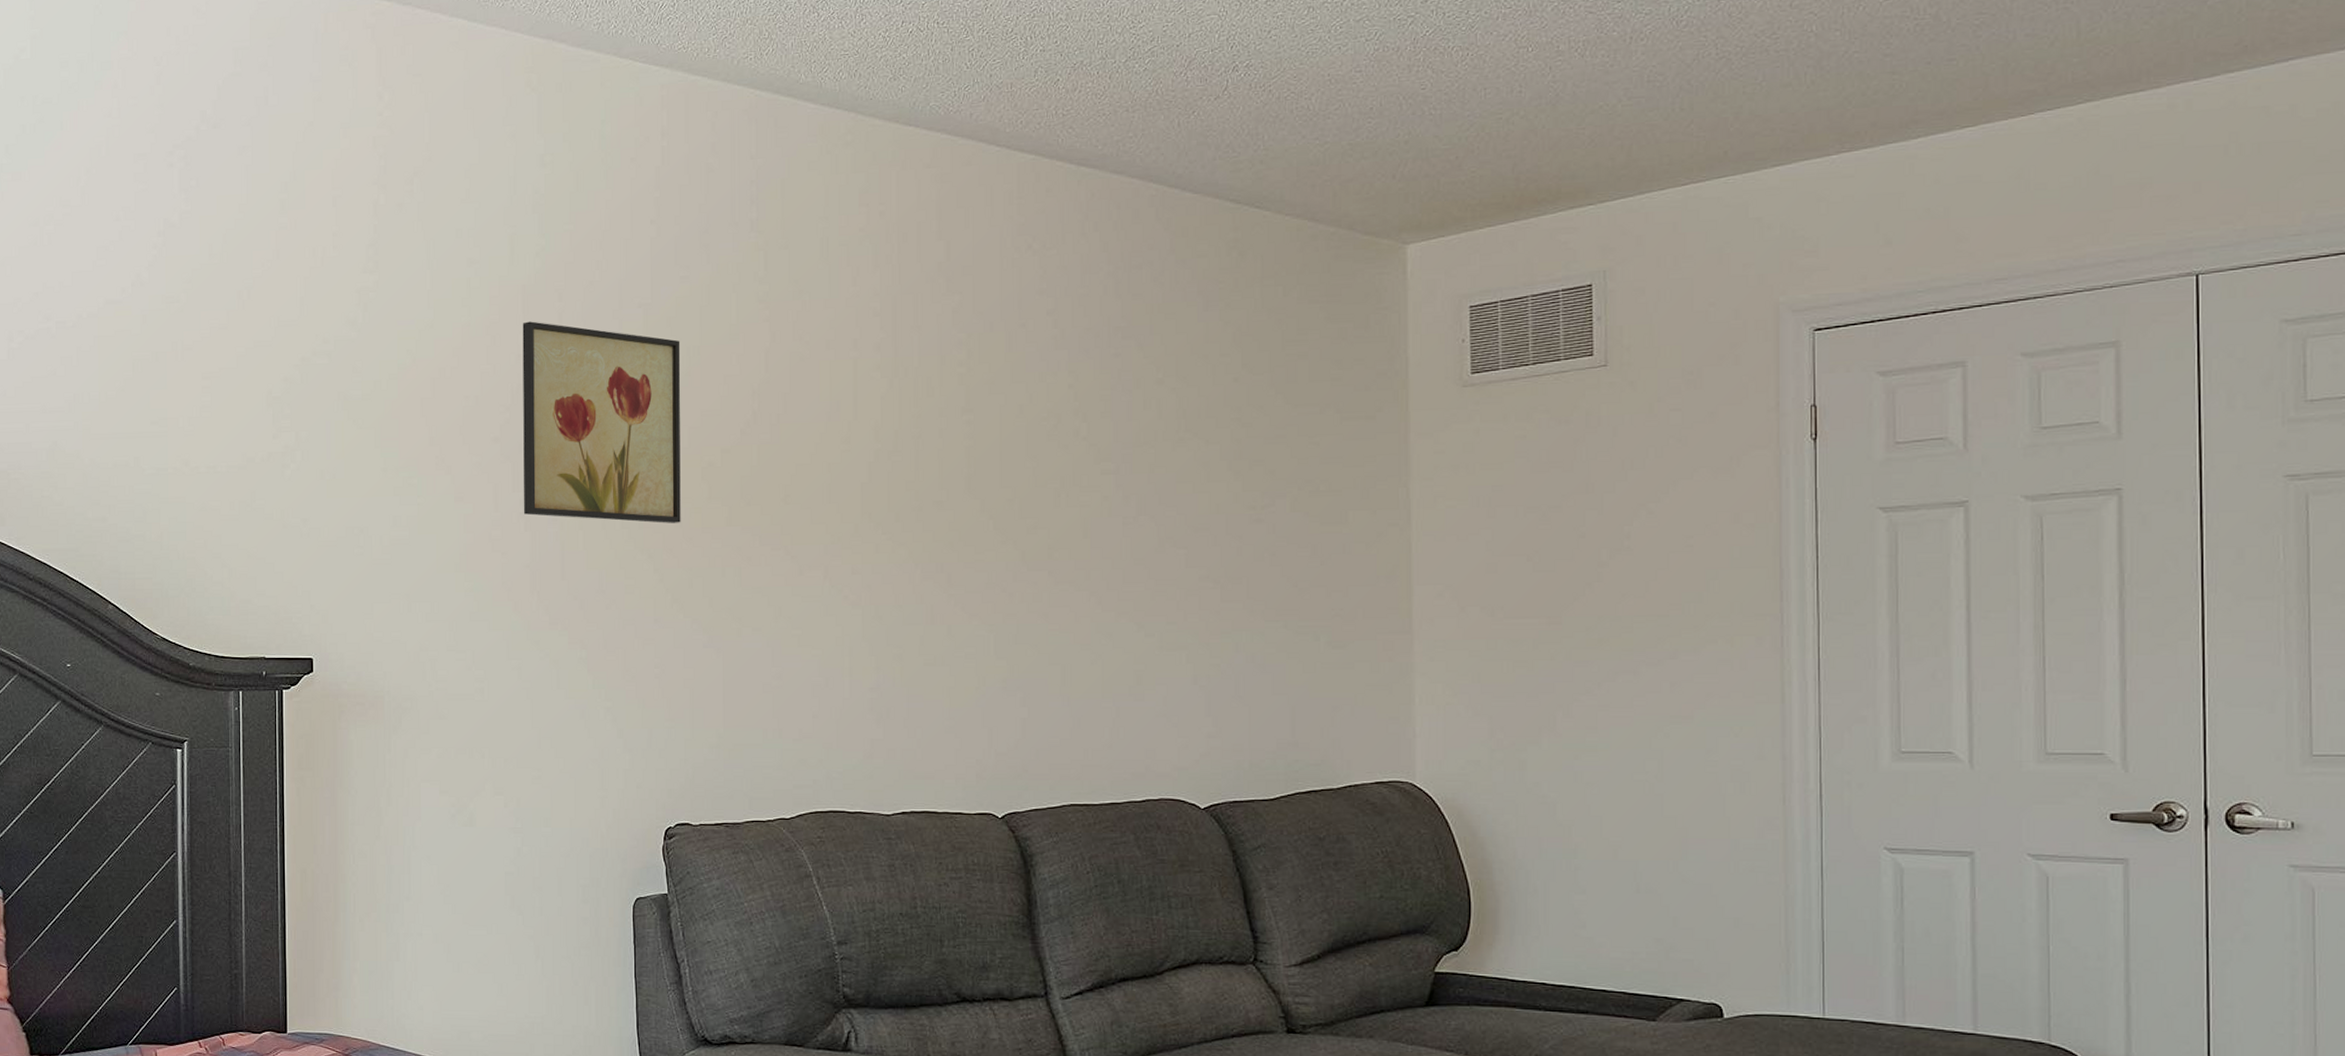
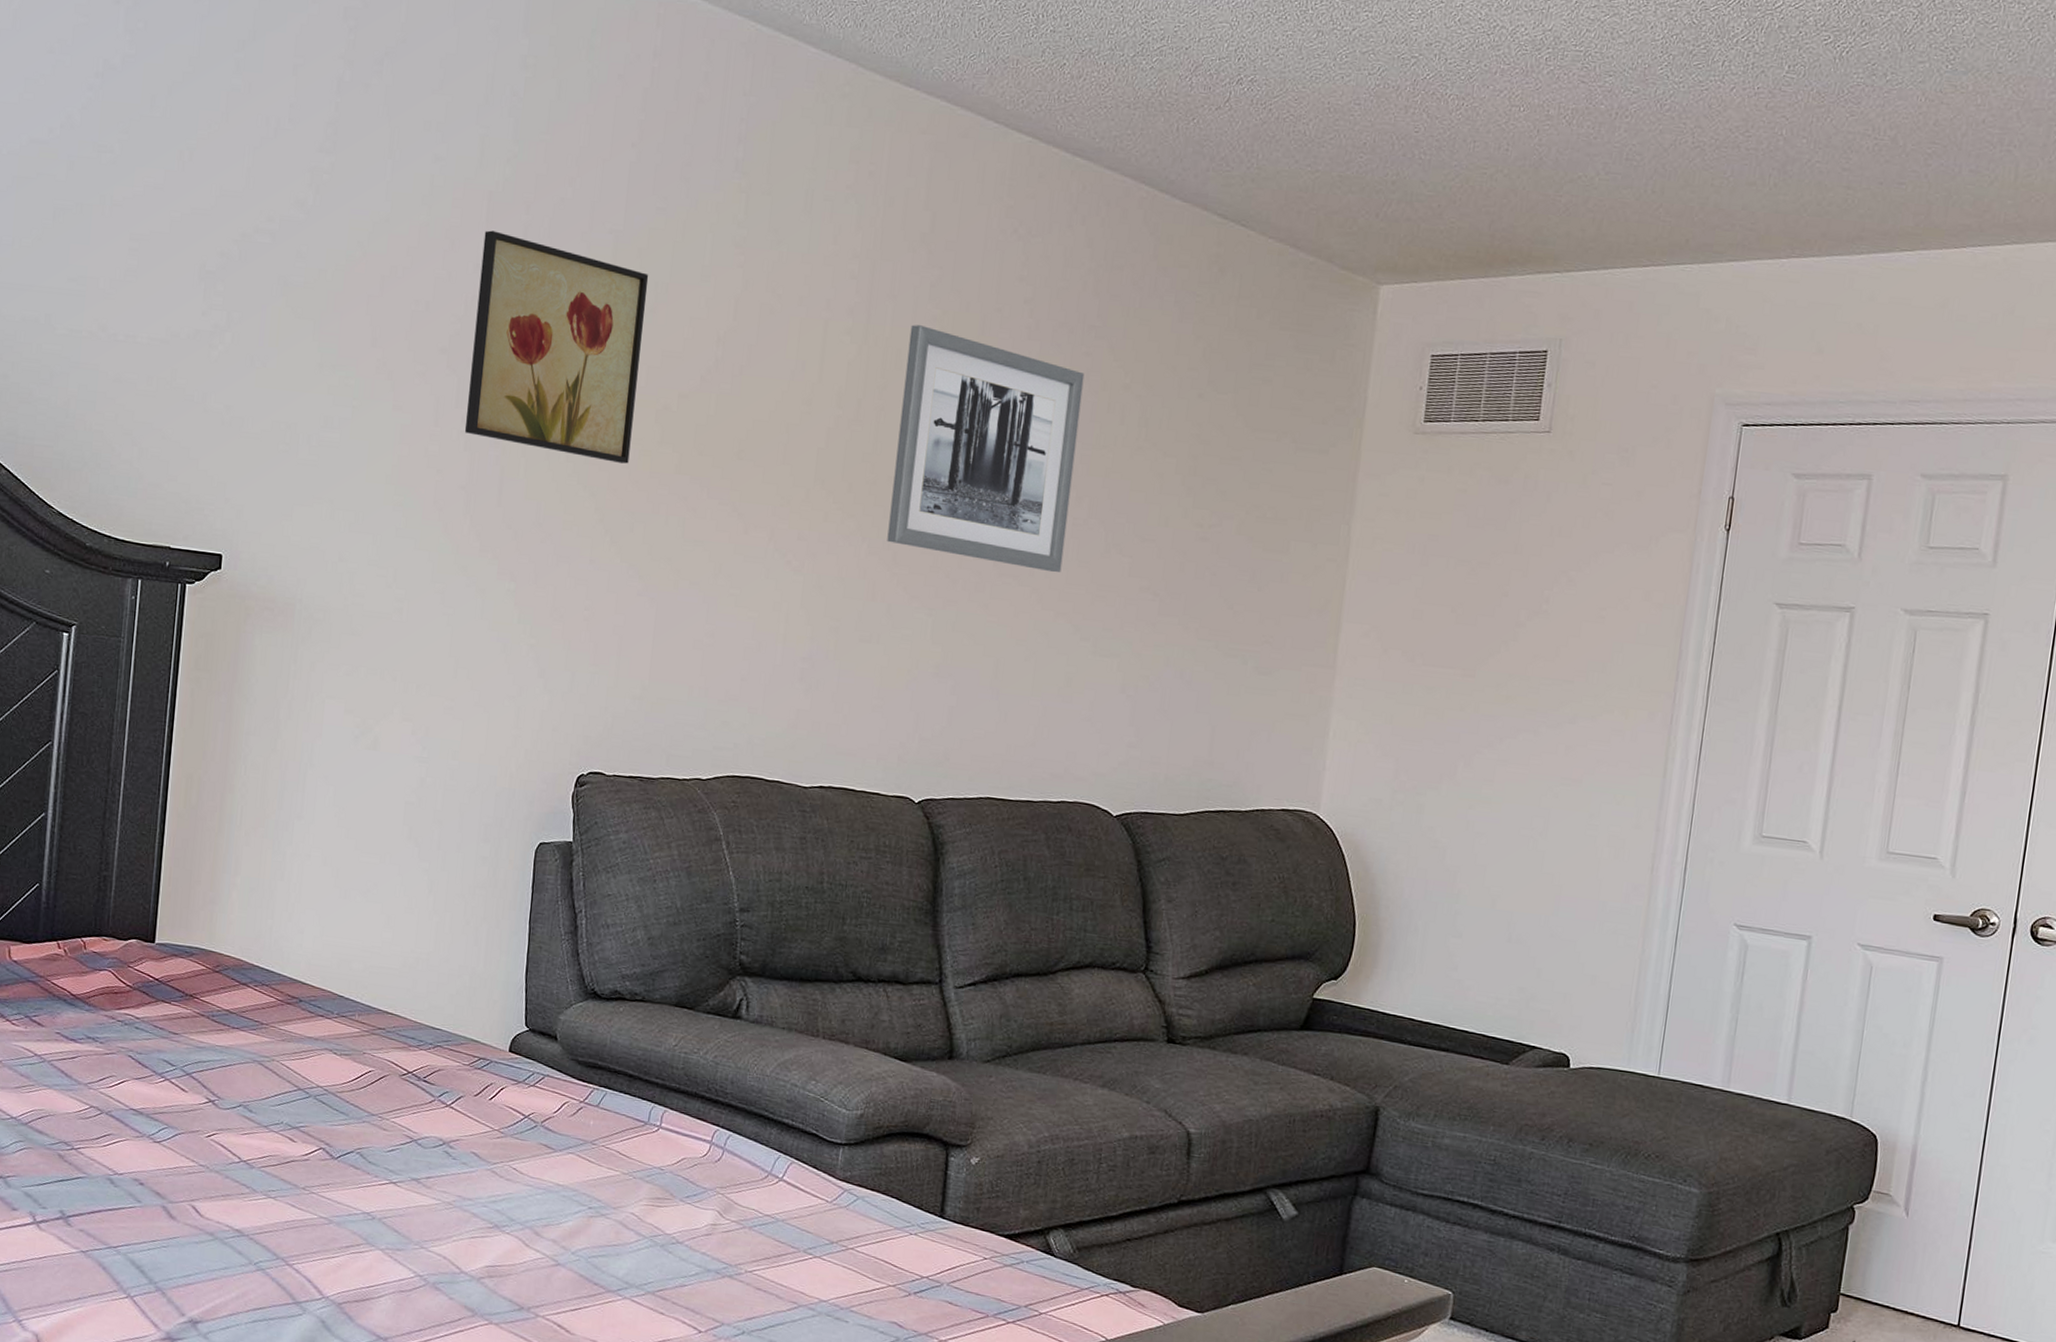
wall art: none [938,351,1117,574] -> present [887,324,1085,573]

